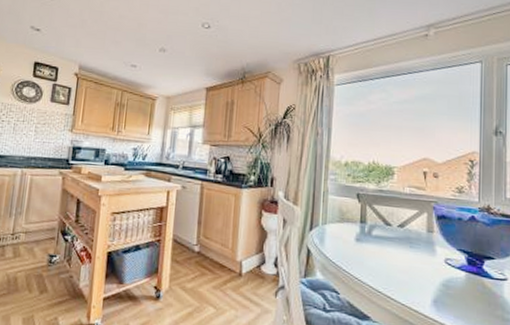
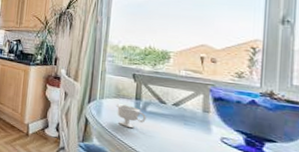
teacup: none [340,229,372,256] -> present [116,104,146,128]

